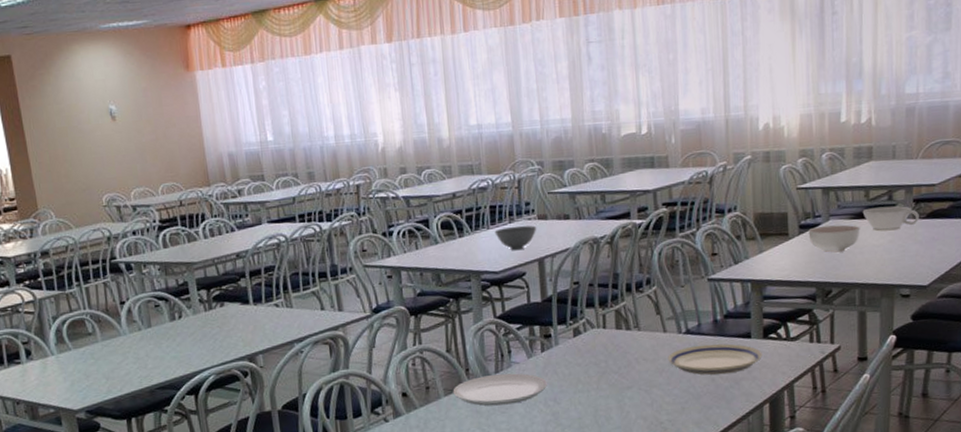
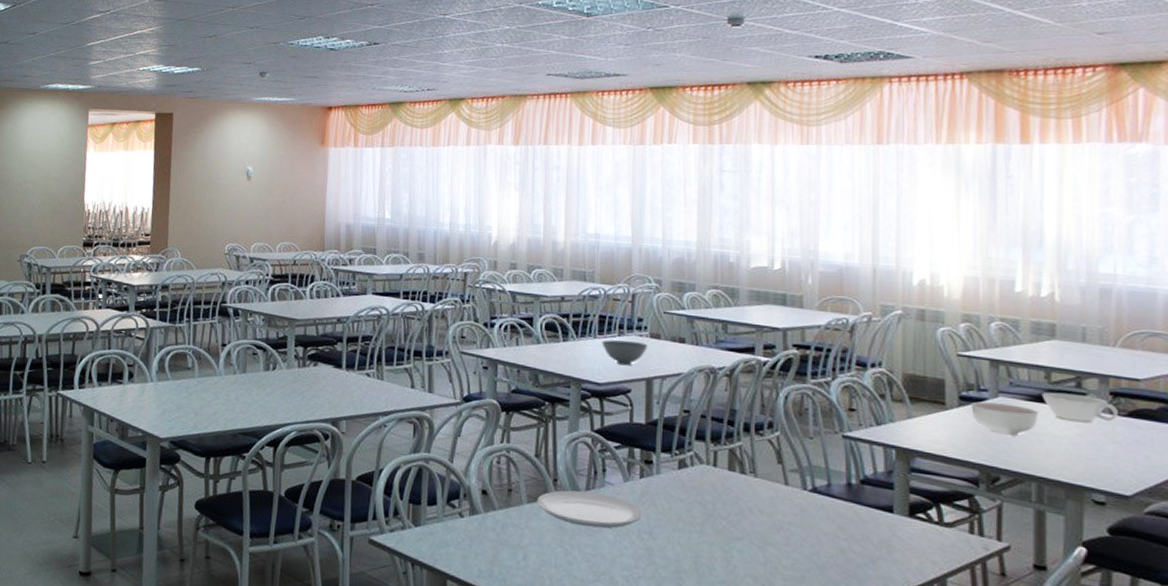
plate: present [668,343,762,375] -> none [788,507,907,549]

